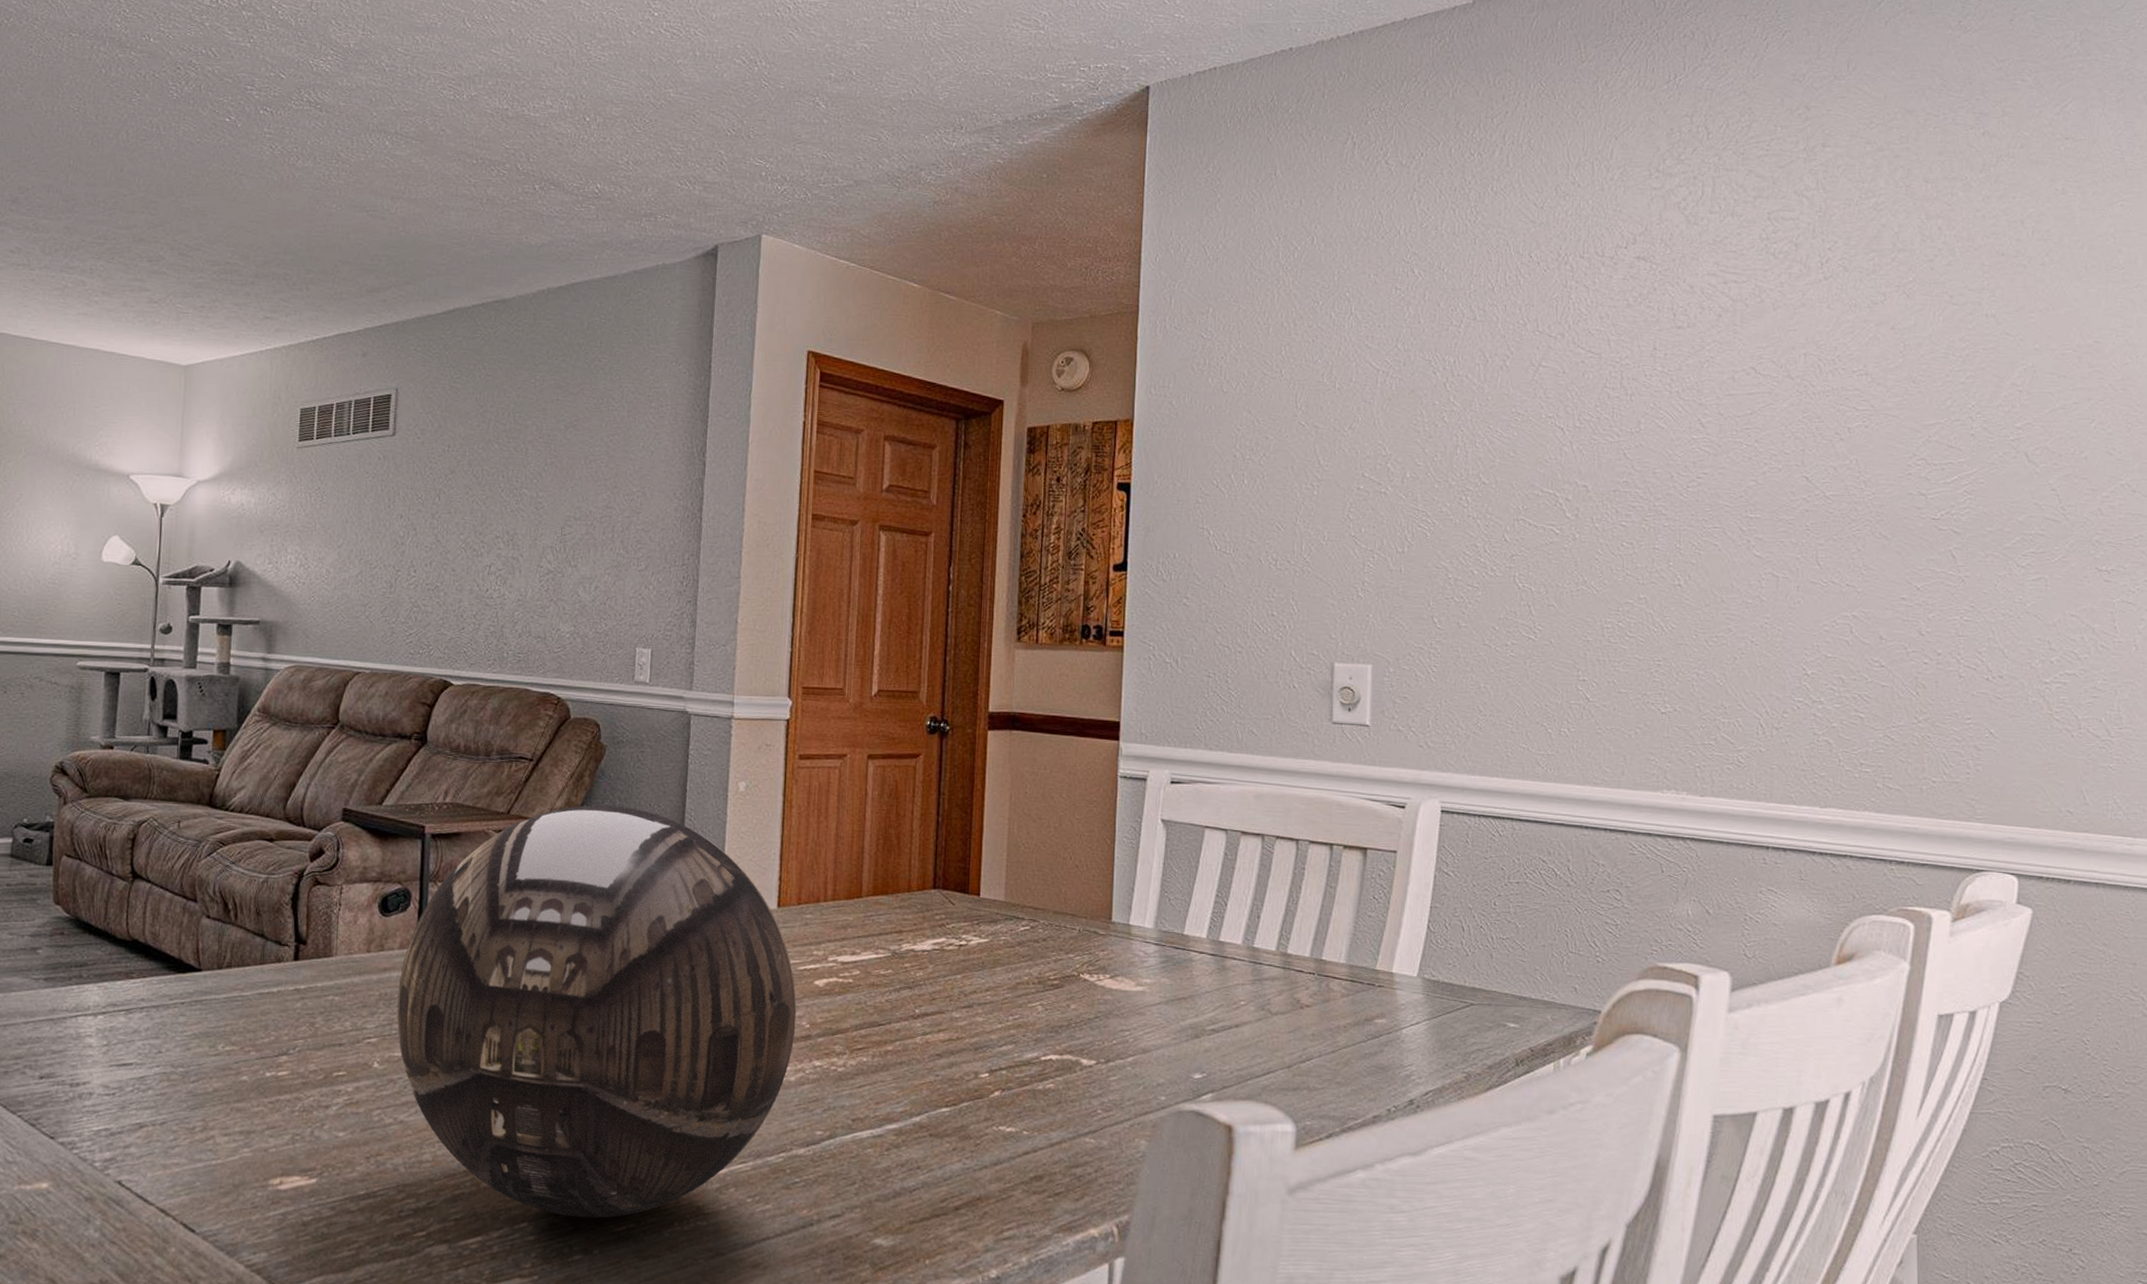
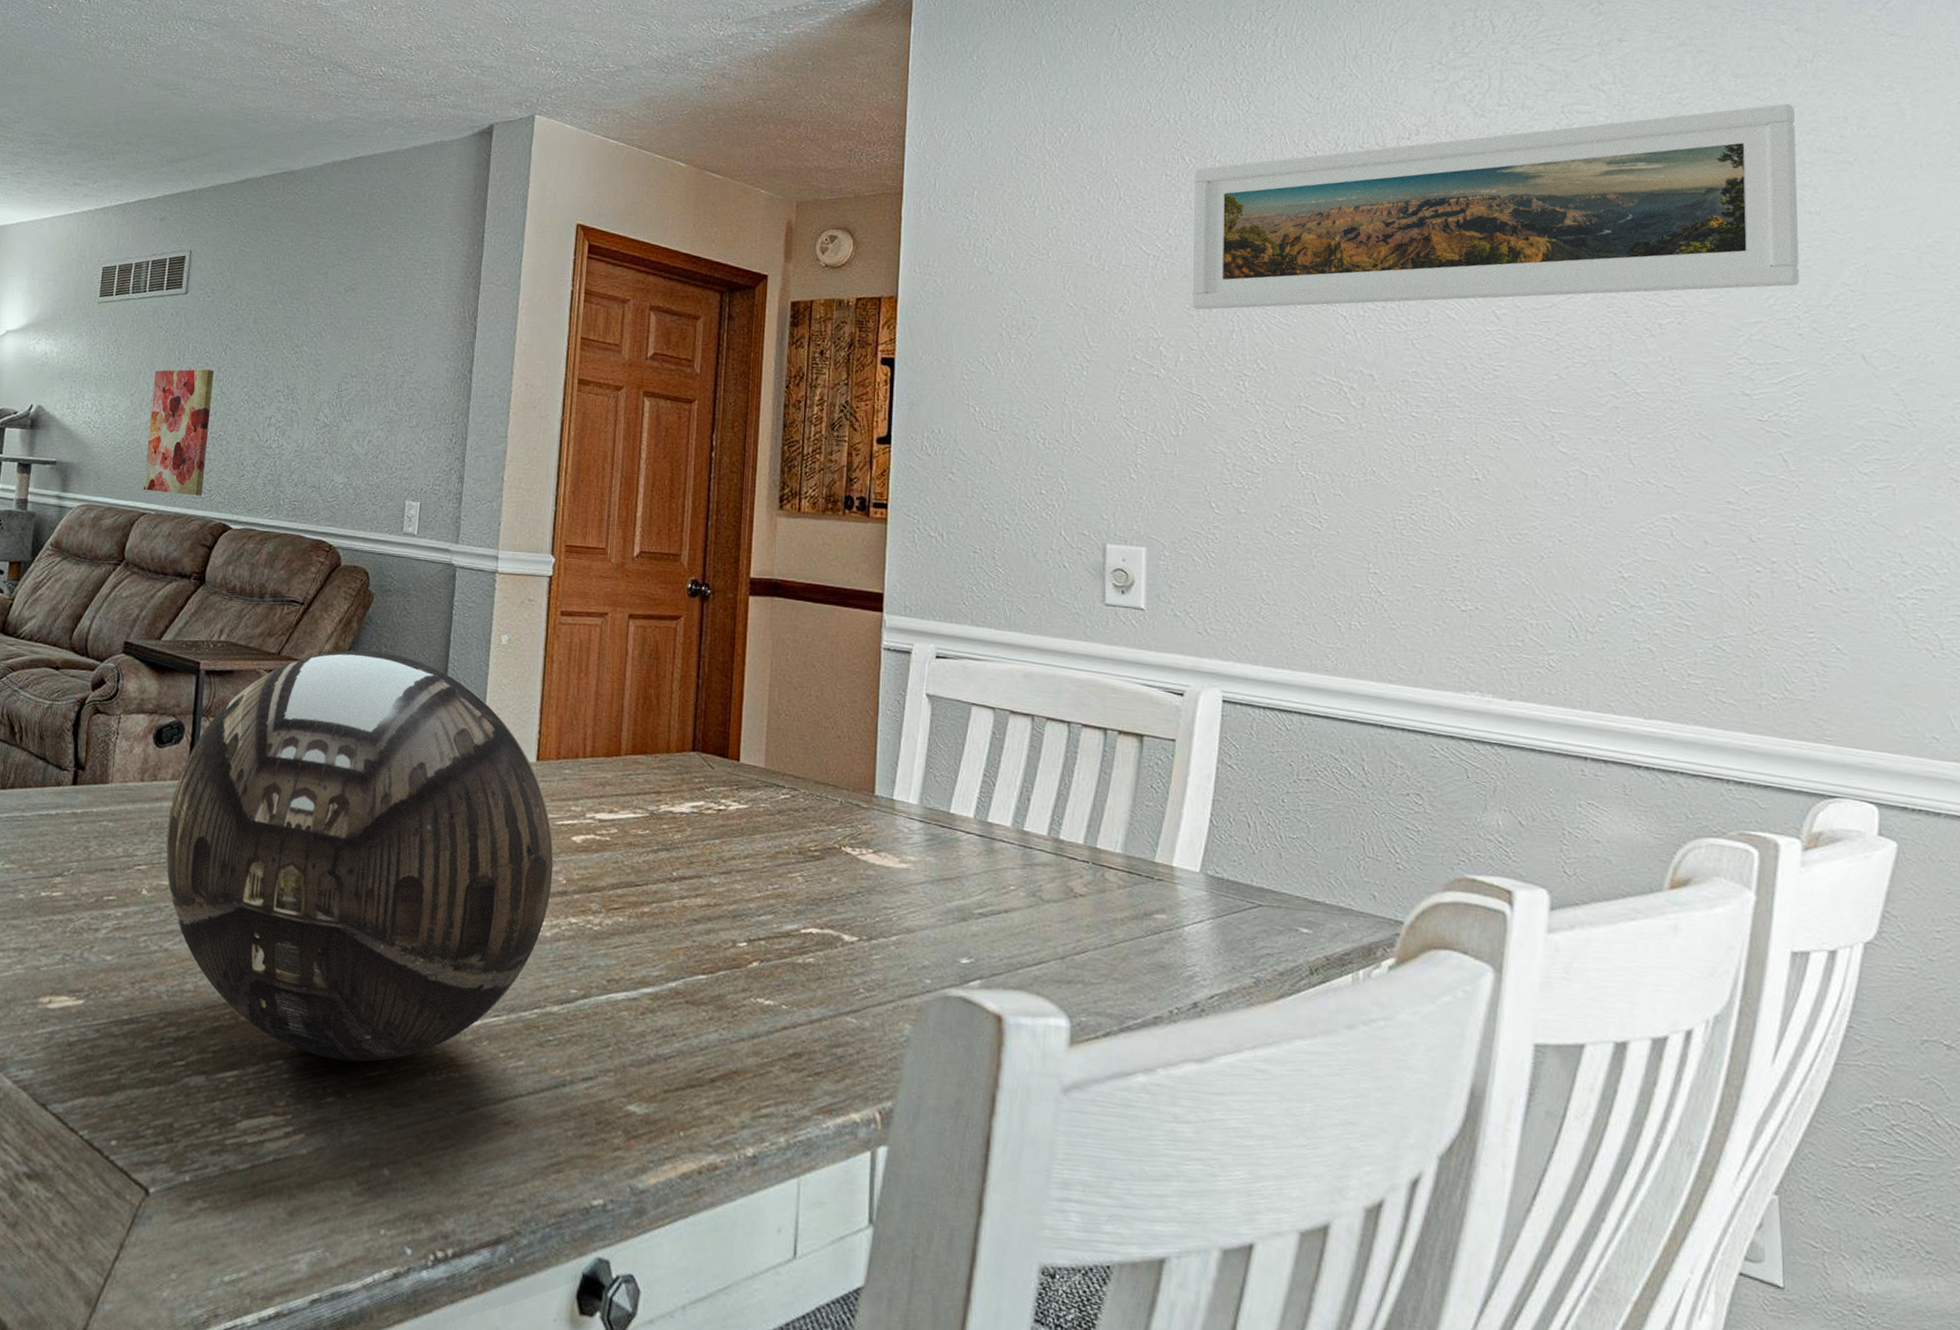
wall art: none [356,516,427,652] -> present [143,369,214,496]
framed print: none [1417,208,1977,425] -> present [1190,103,1800,310]

